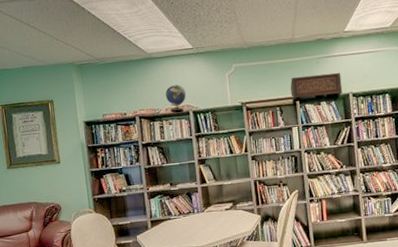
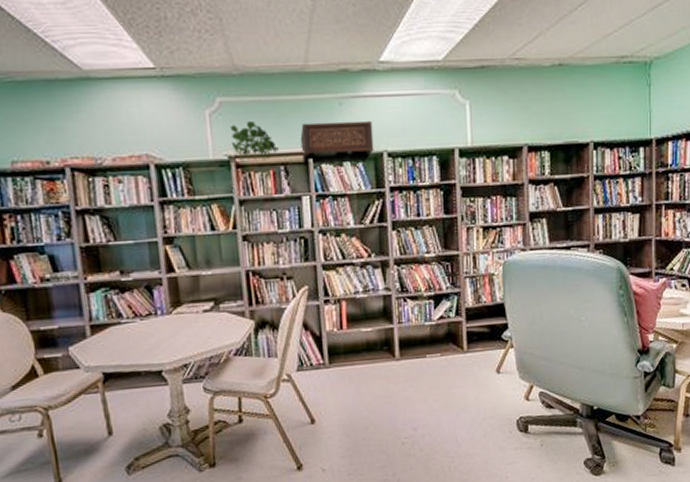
globe: present [165,84,186,114] -> none [111,122,145,166]
plant: none [242,78,275,106] -> present [230,120,279,162]

